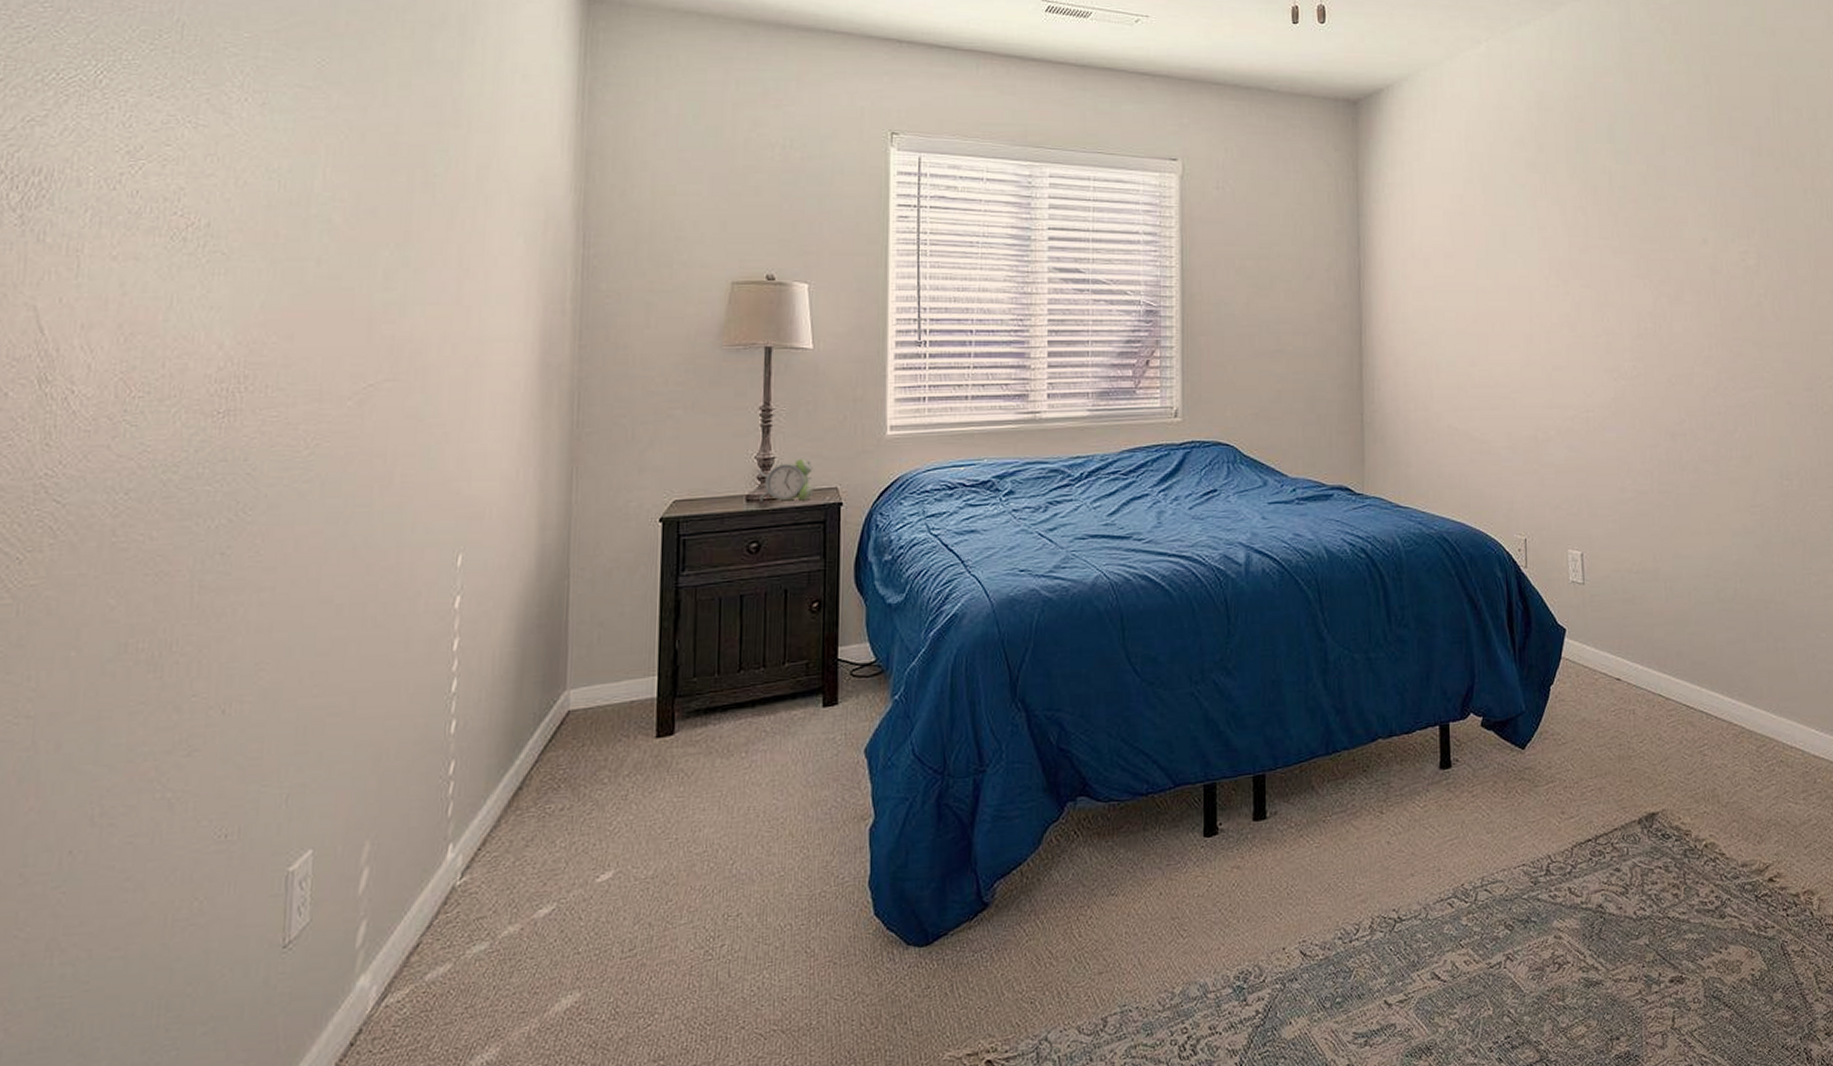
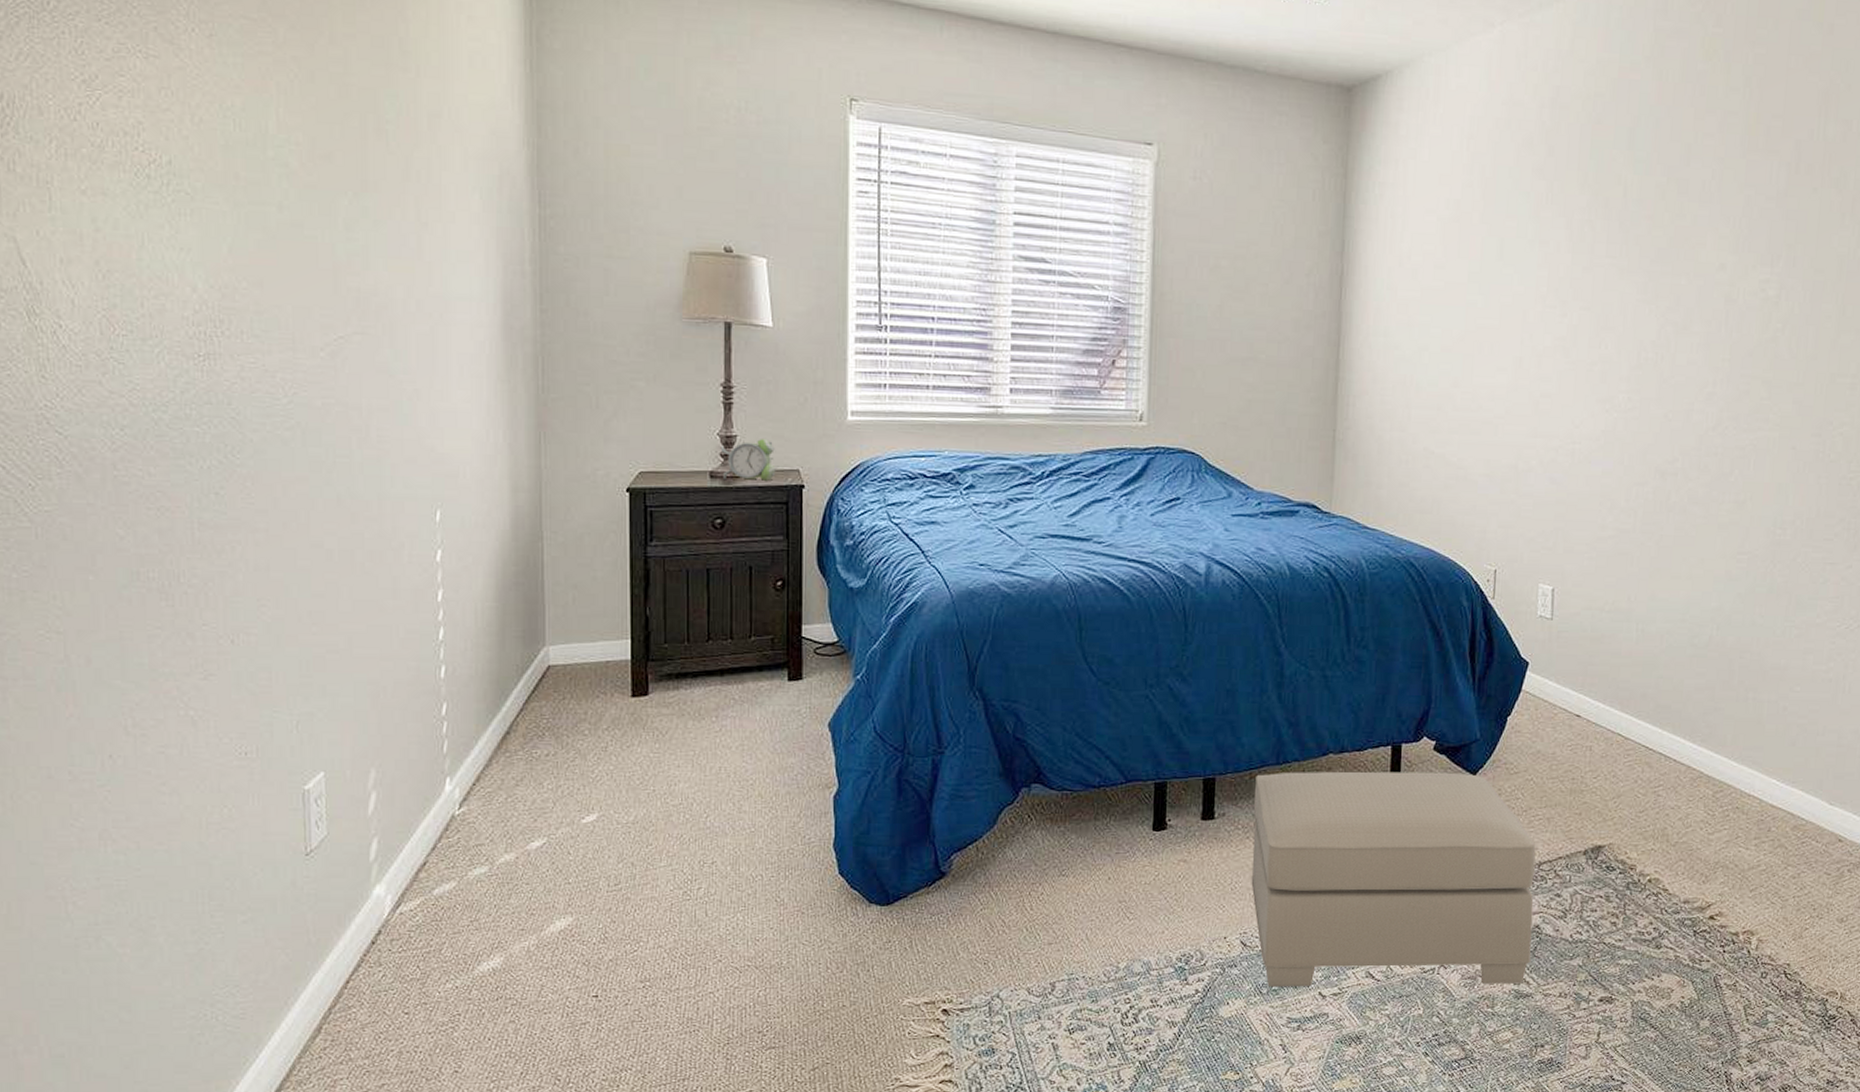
ottoman: none [1305,748,1598,1000] -> present [1251,771,1536,988]

